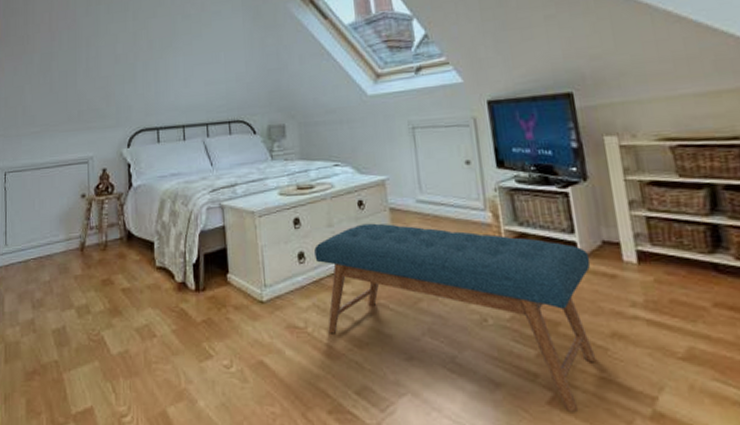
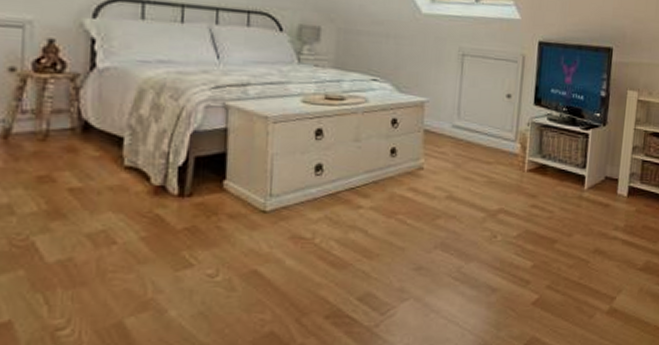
bench: present [314,223,597,412] -> none [335,142,593,310]

